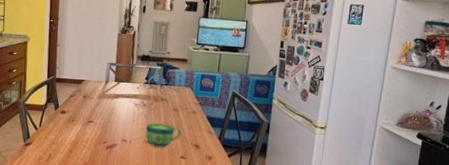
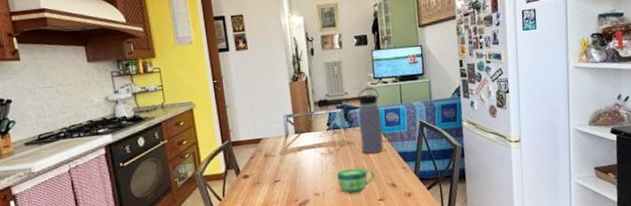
water bottle: none [173,51,199,114] -> present [358,87,384,154]

